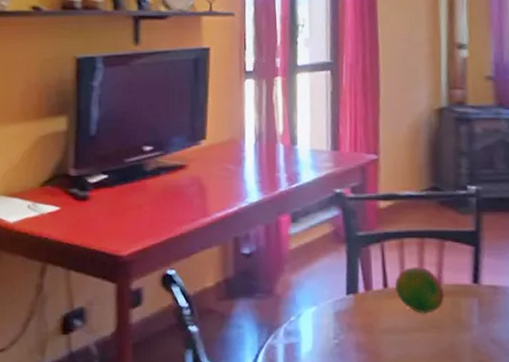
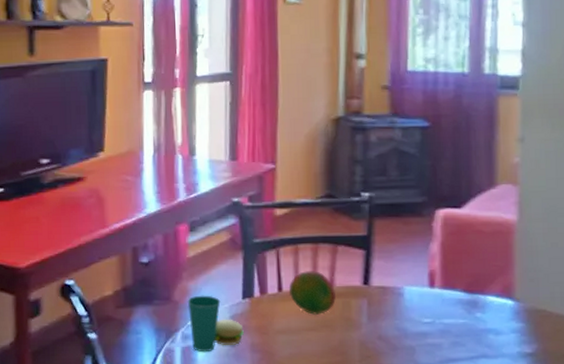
cup: none [289,289,349,351] -> present [187,295,244,353]

